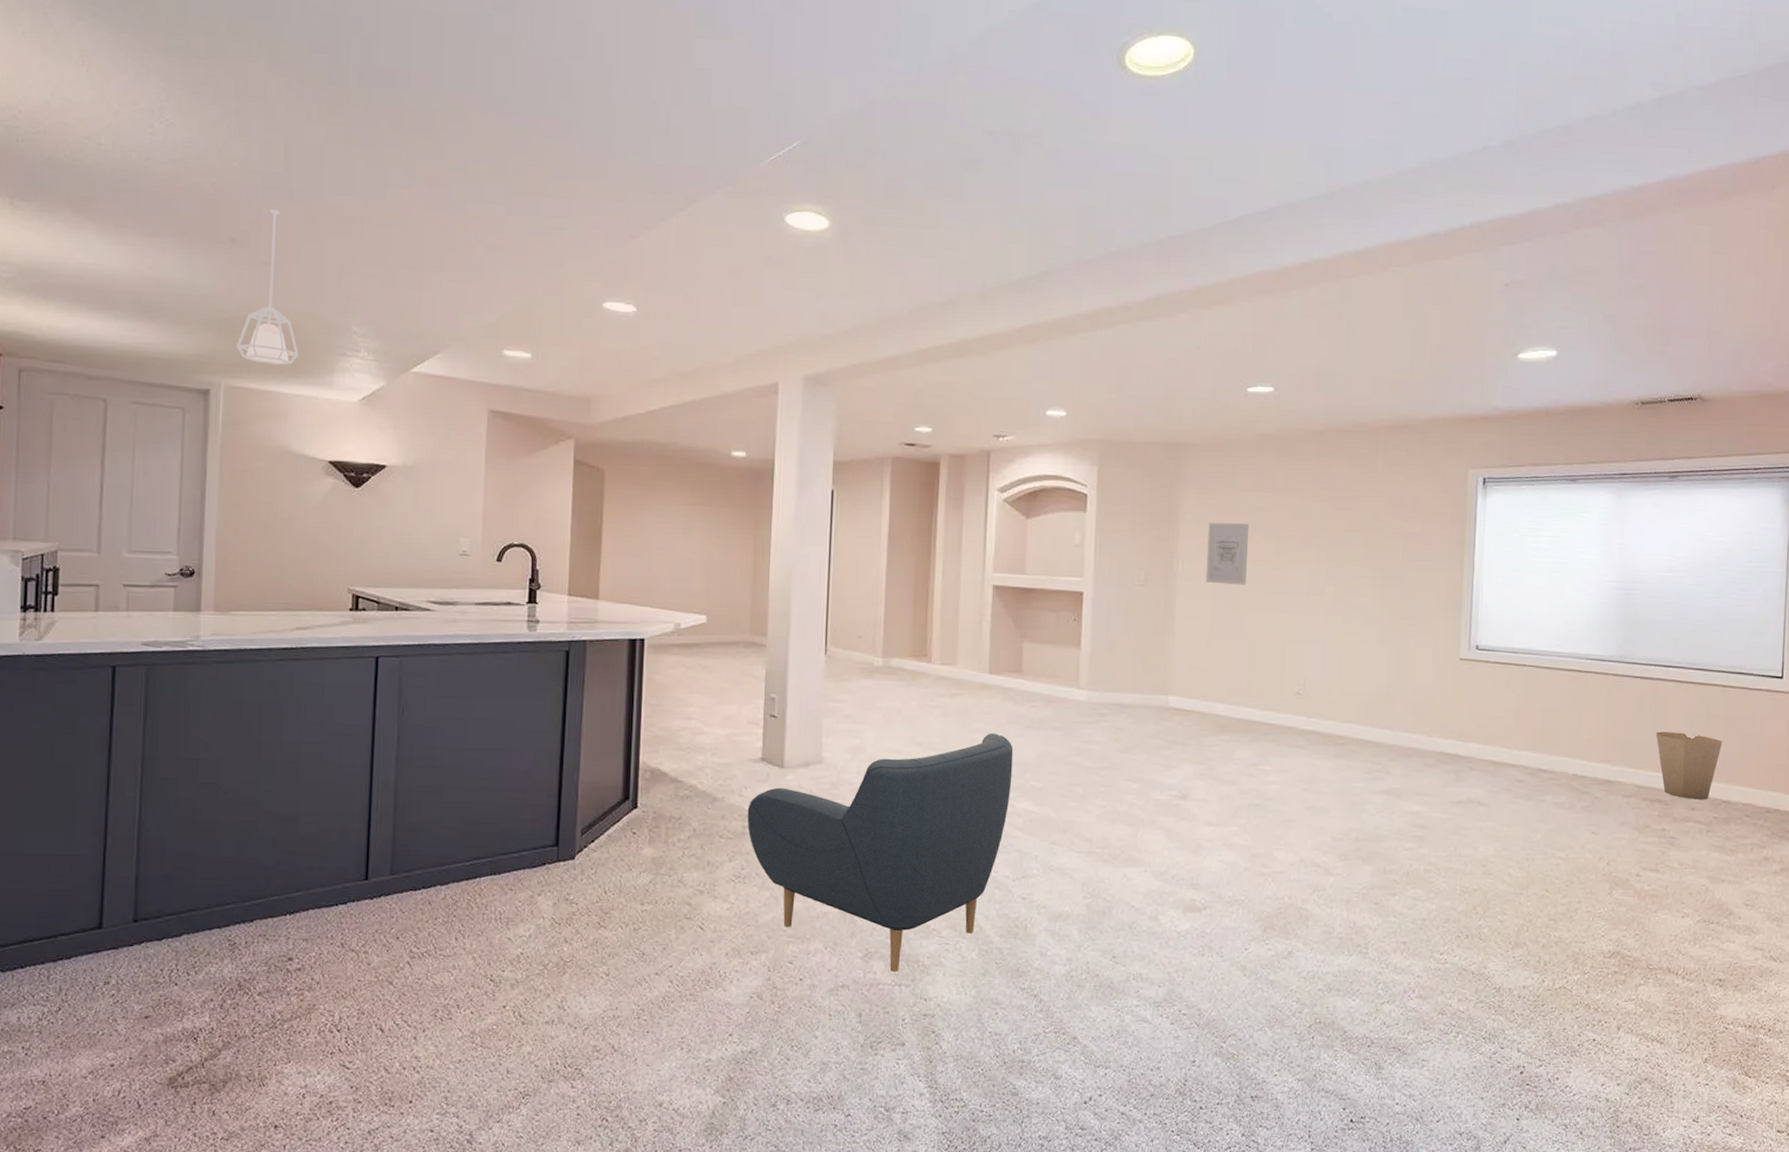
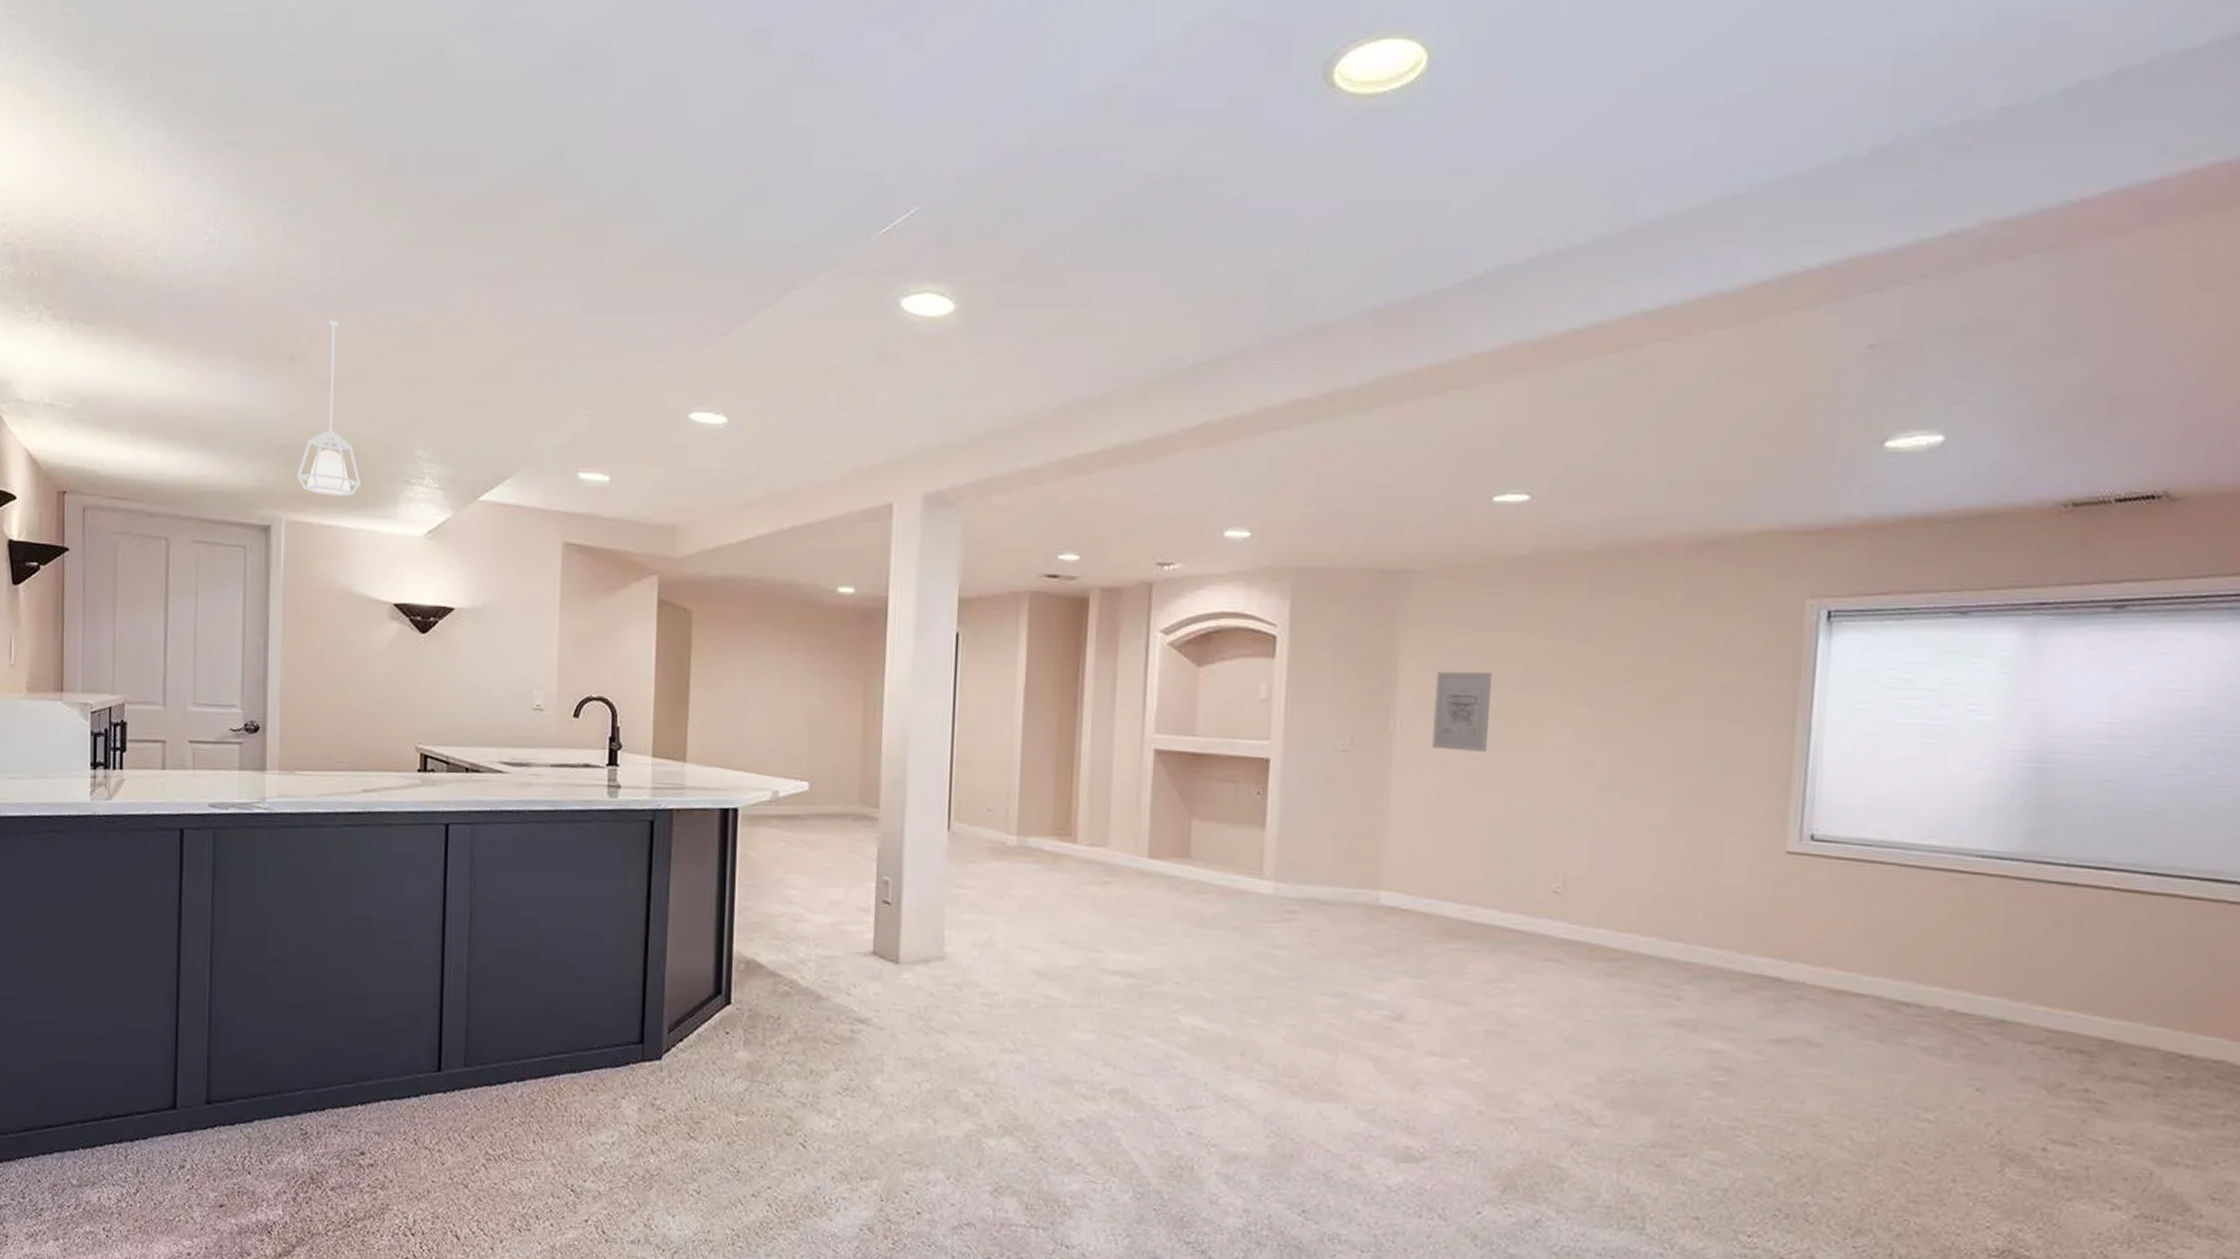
armchair: present [747,733,1014,973] -> none [856,930,1179,1212]
trash can: present [1655,731,1723,800] -> none [2078,957,2184,1053]

